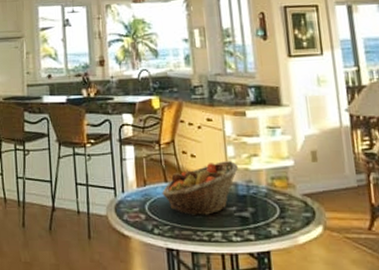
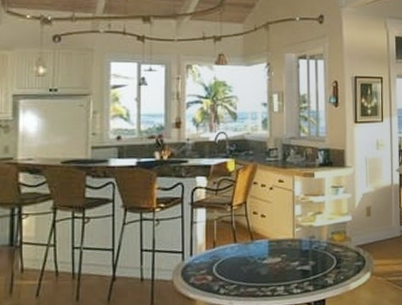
fruit basket: present [162,161,238,216] -> none [230,219,303,274]

